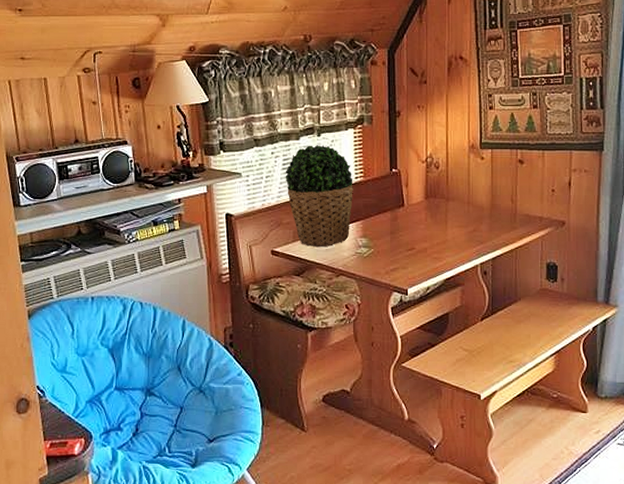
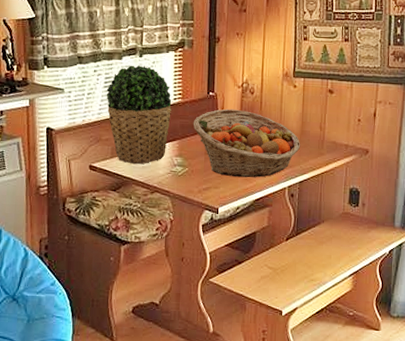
fruit basket: none [376,185,492,257] -> present [193,109,301,178]

